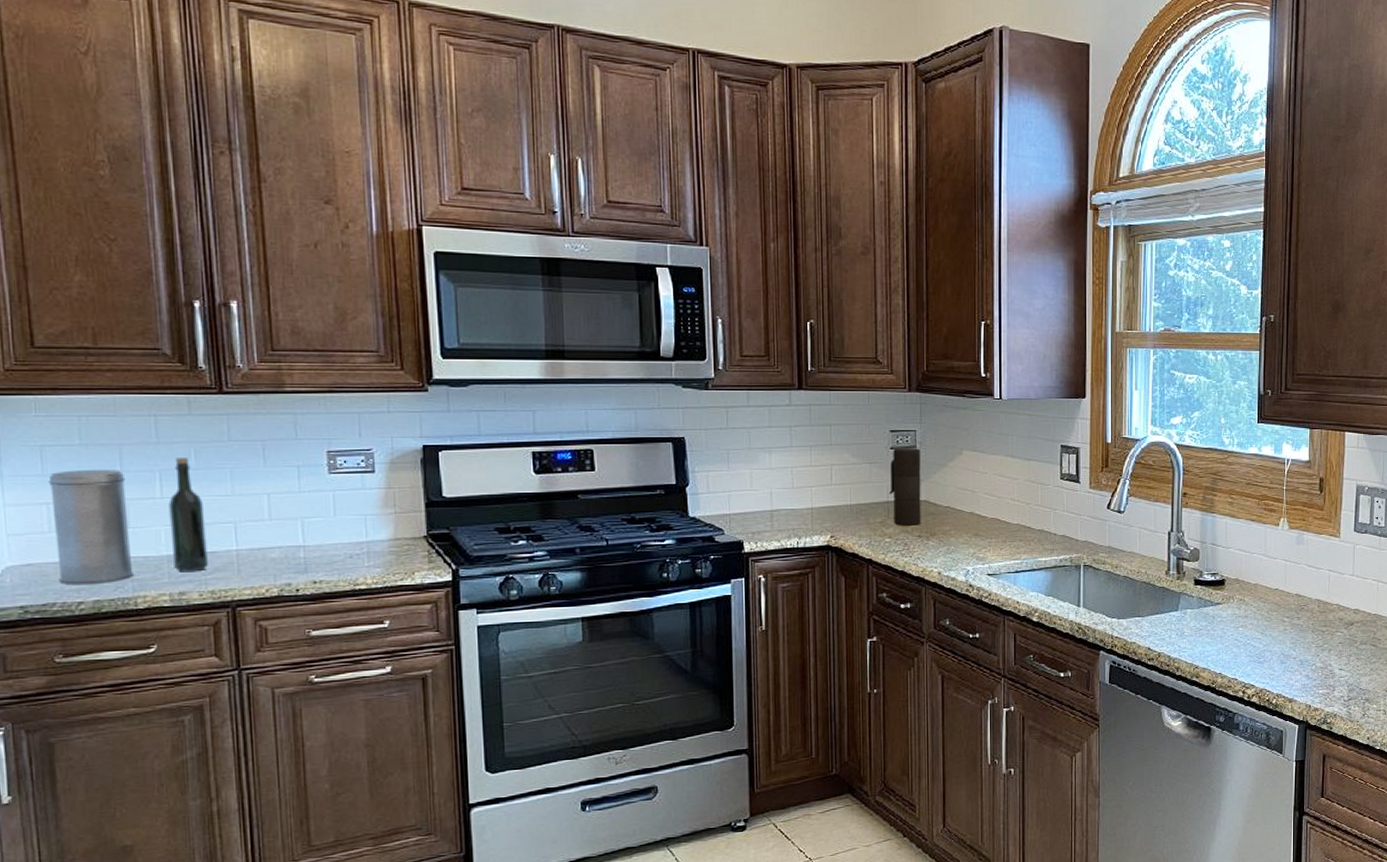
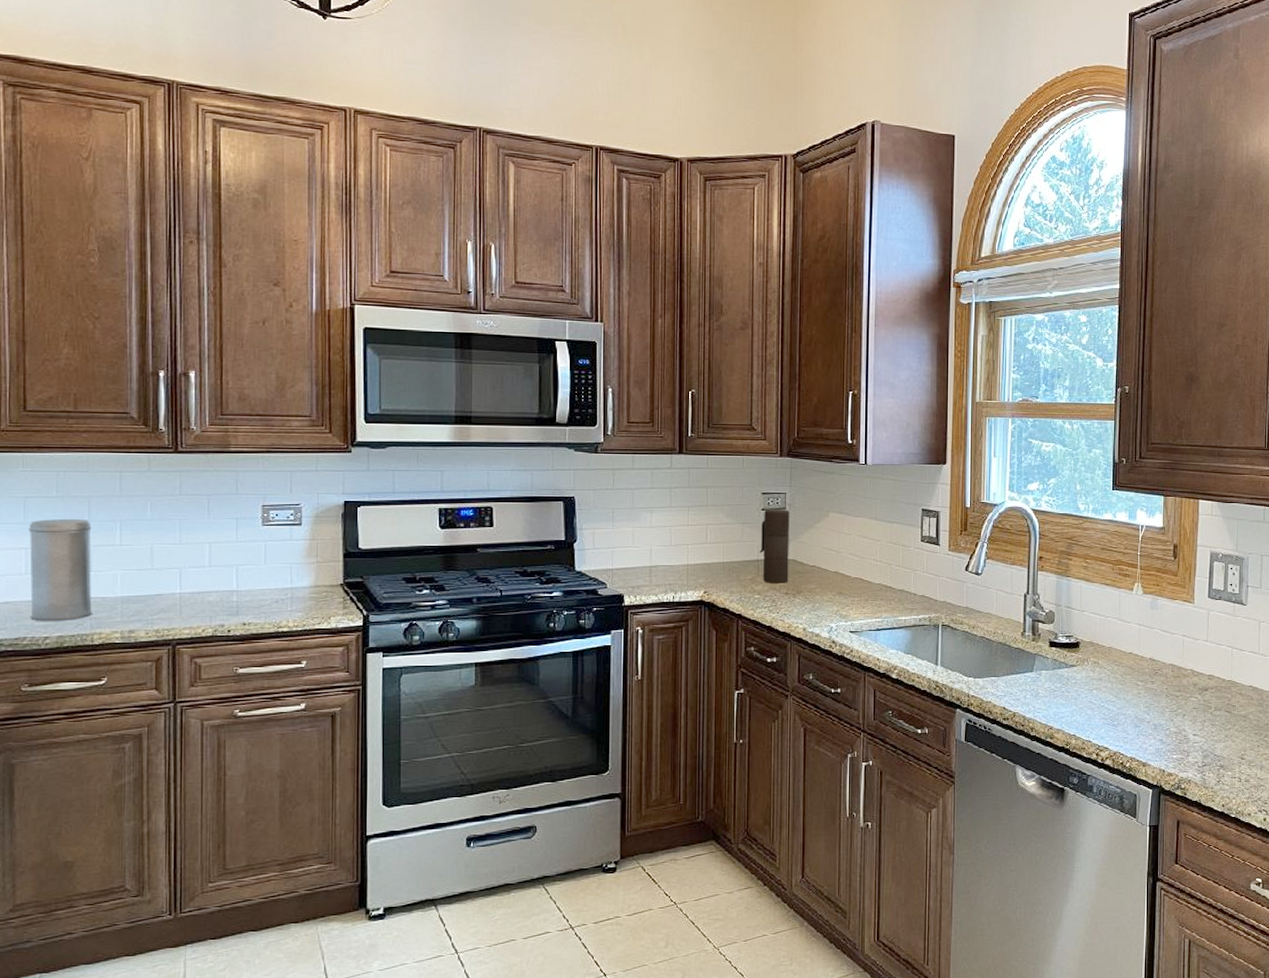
wine bottle: present [168,458,208,573] -> none [125,509,156,612]

